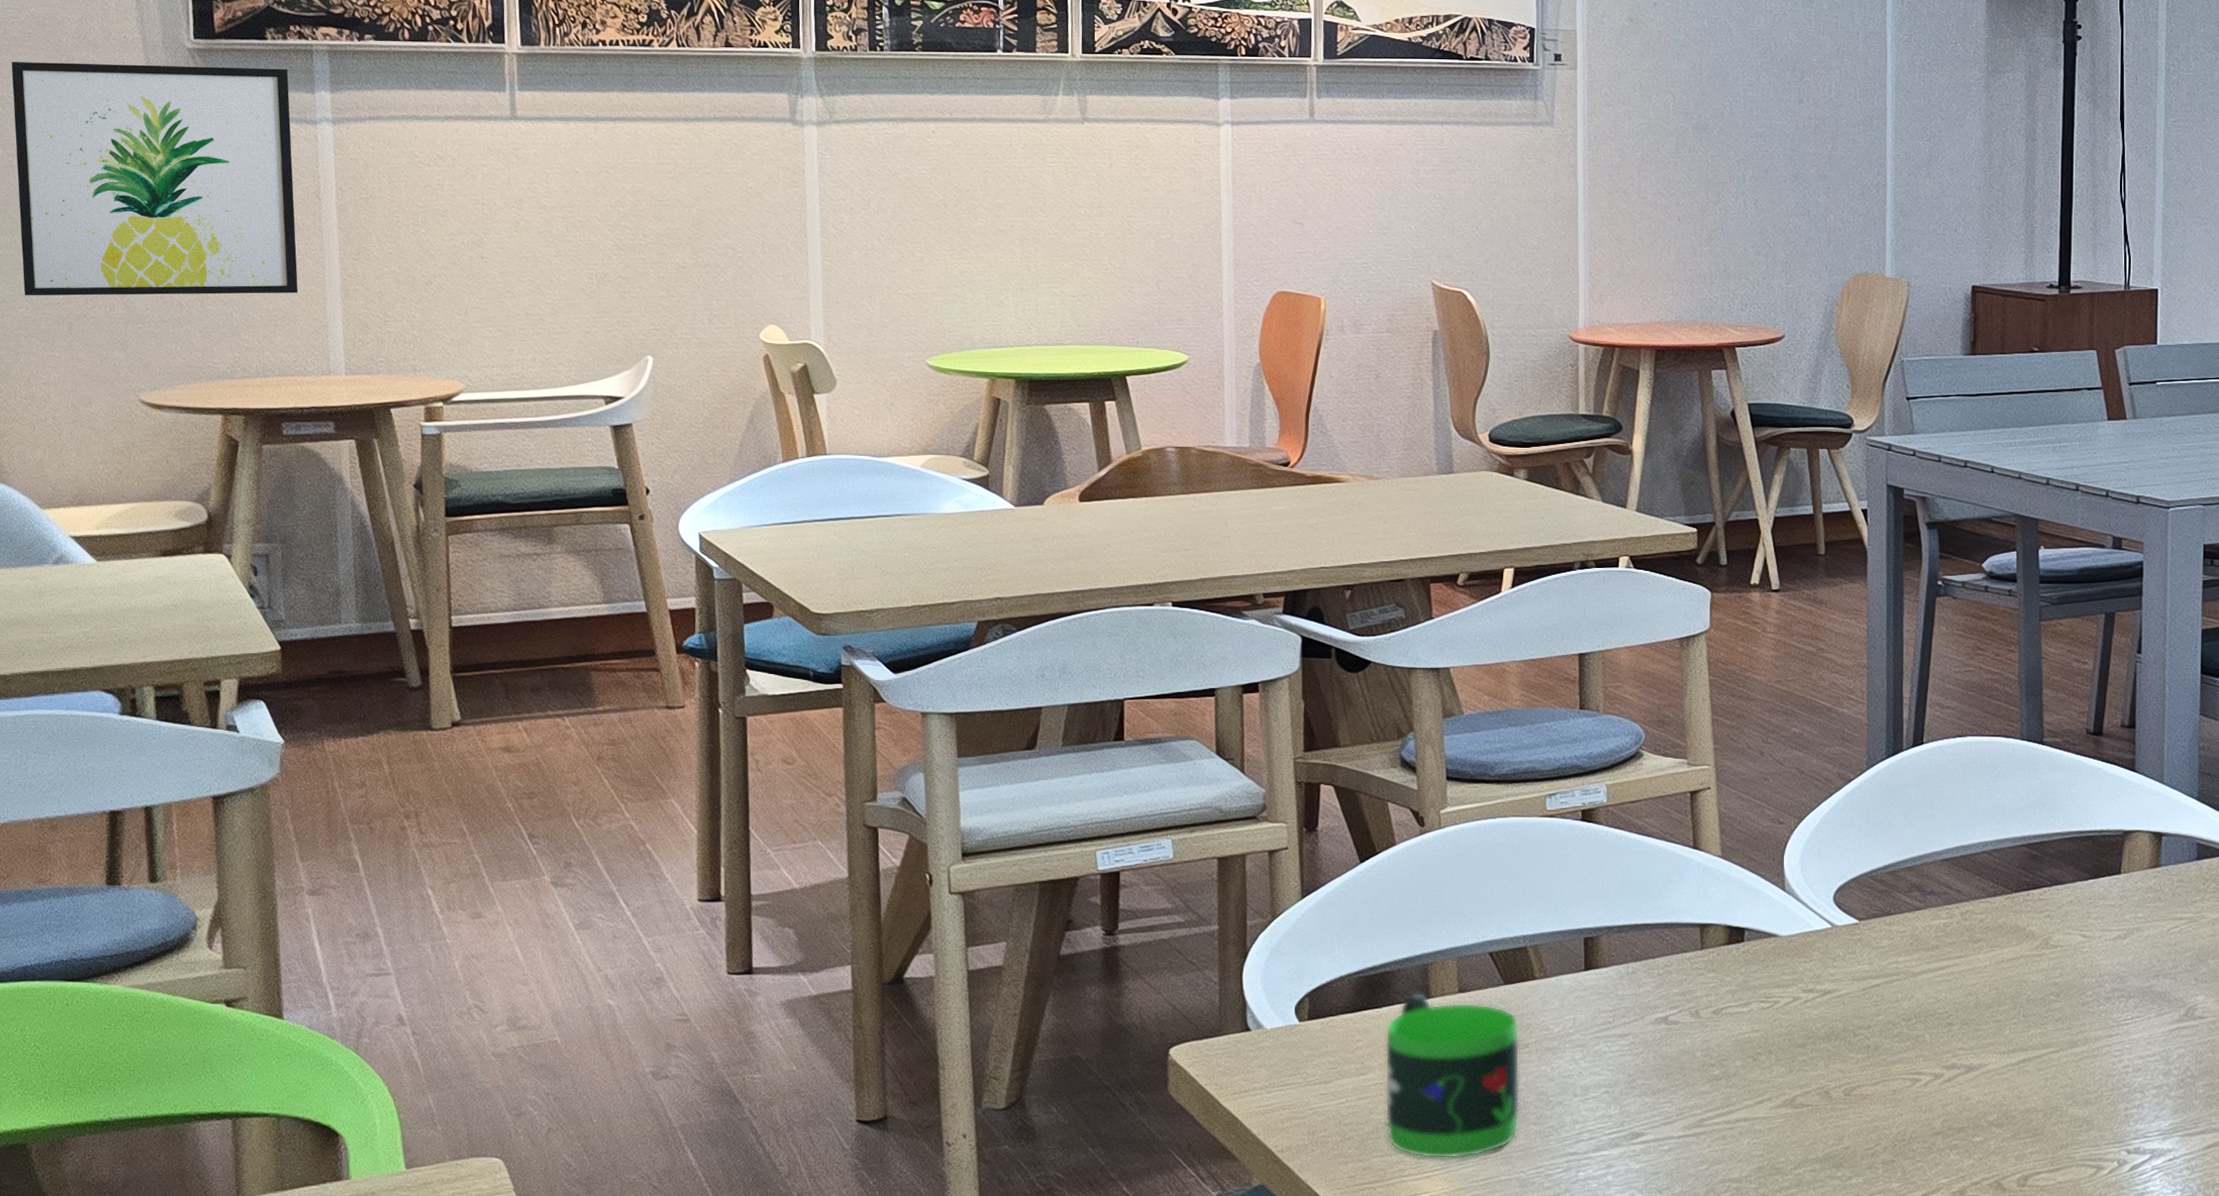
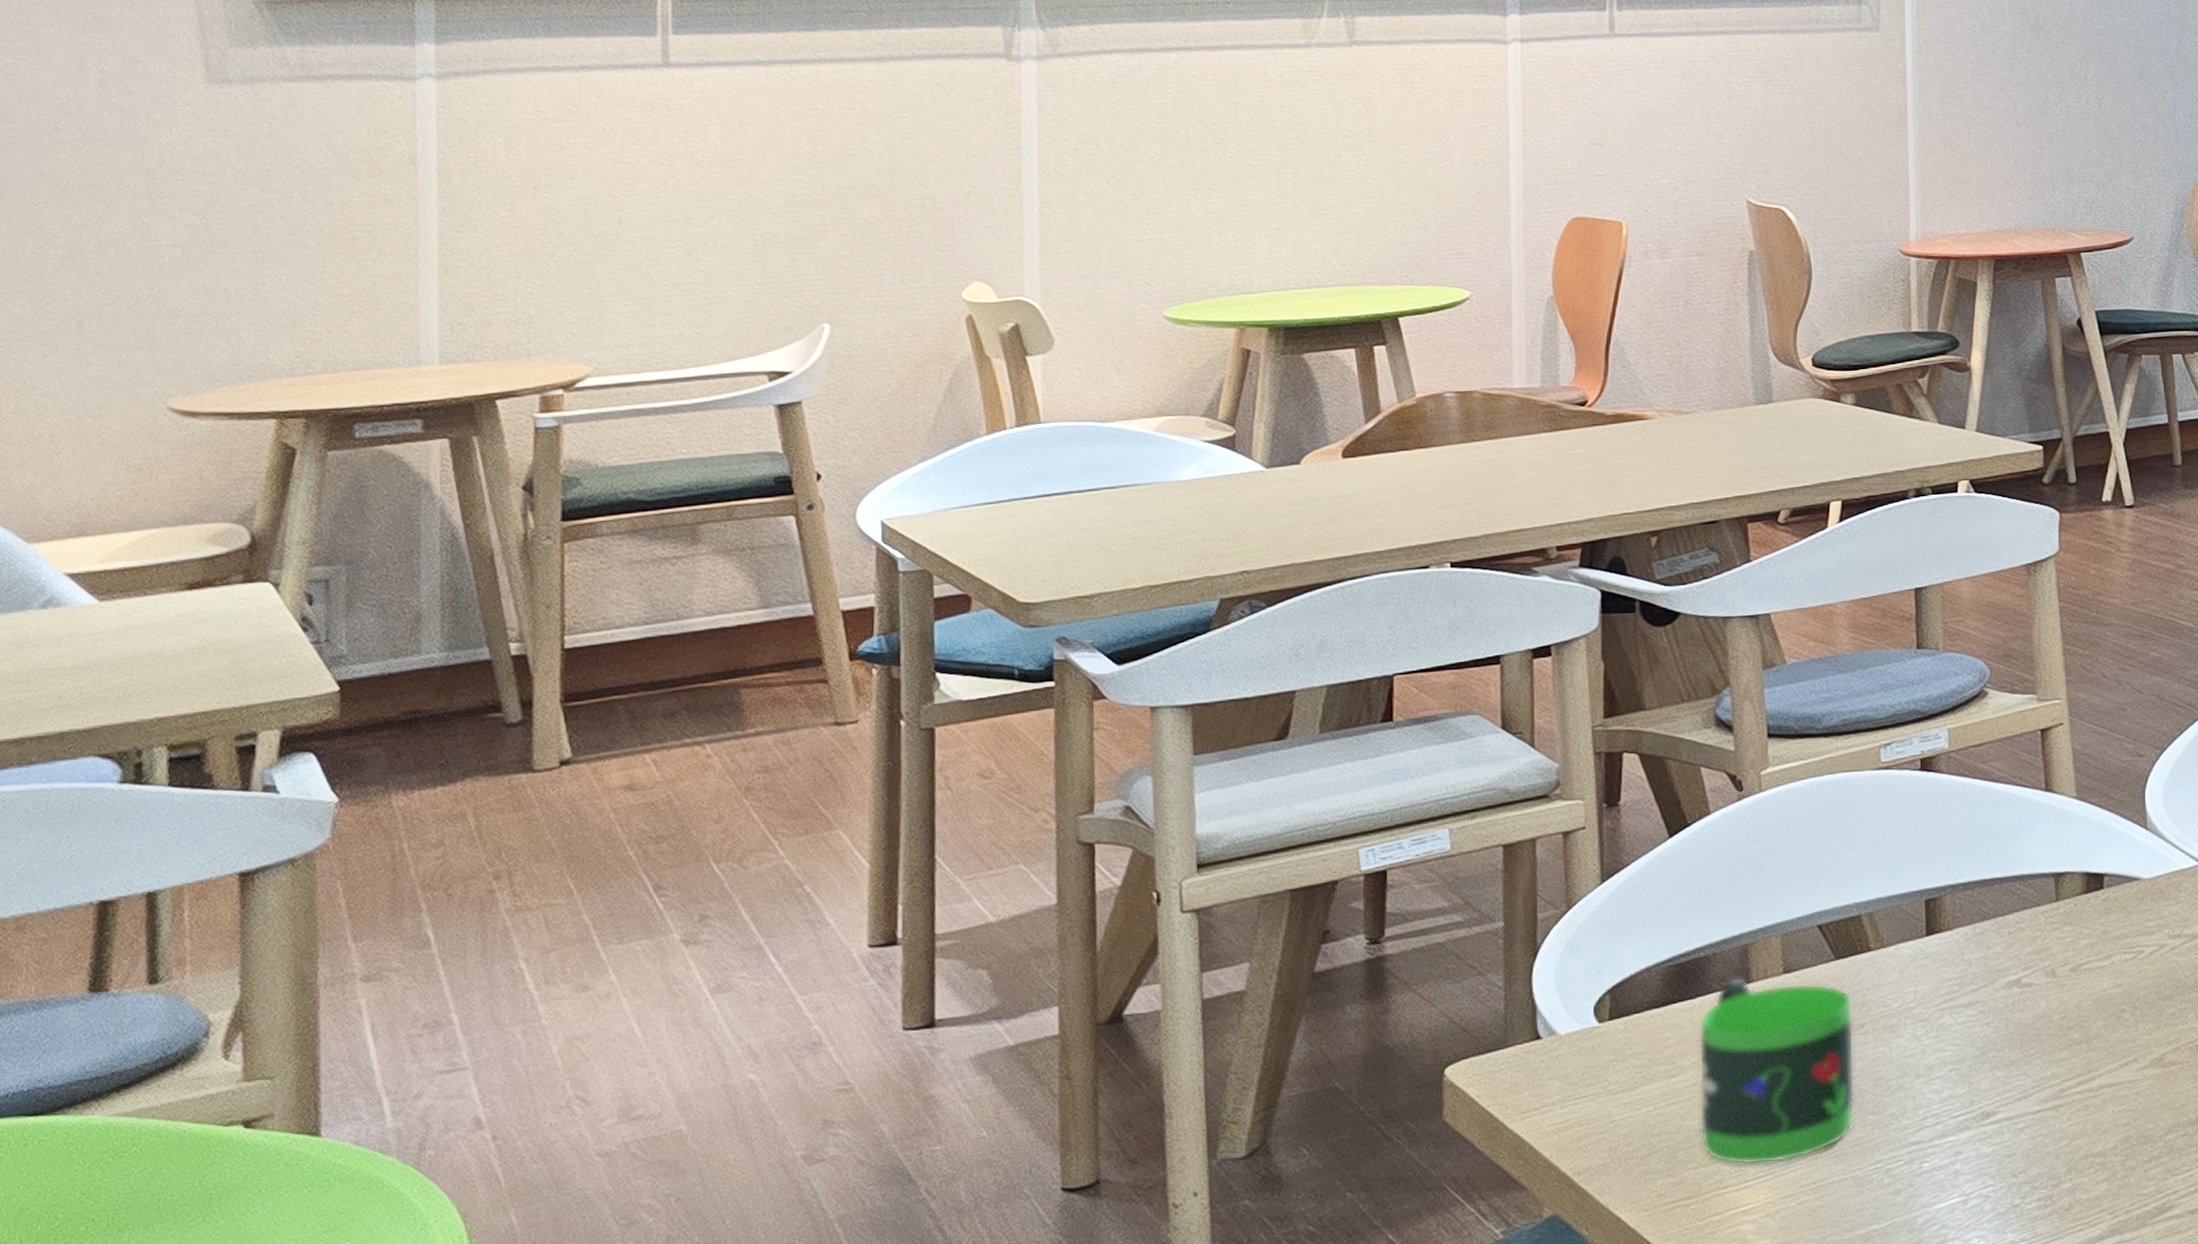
wall art: present [11,62,299,296] -> none [19,19,383,293]

